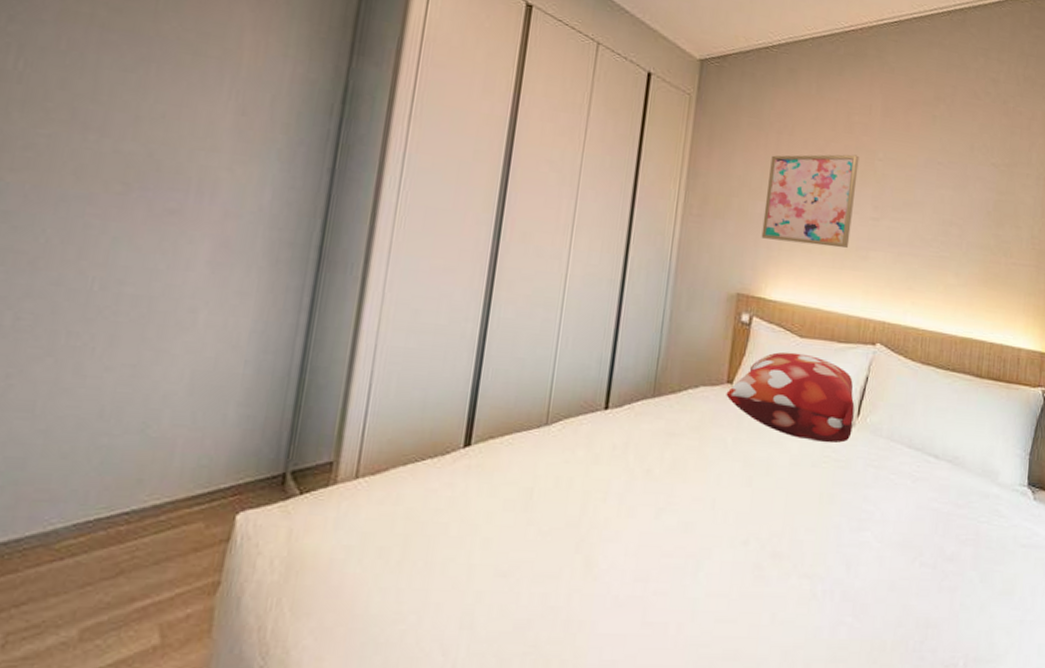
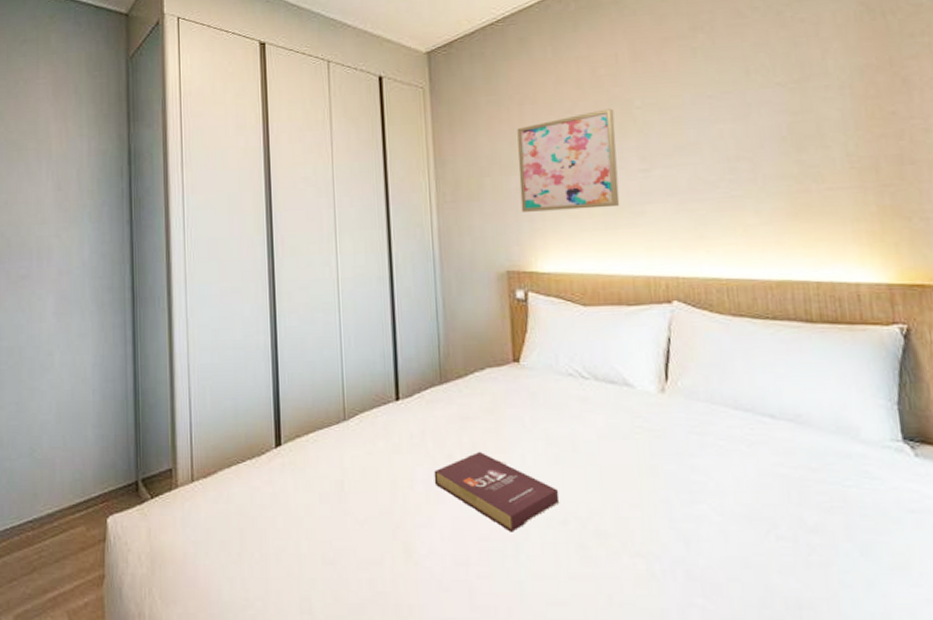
book: none [628,468,746,550] -> present [433,451,560,532]
decorative pillow: present [726,351,855,443] -> none [514,322,663,413]

